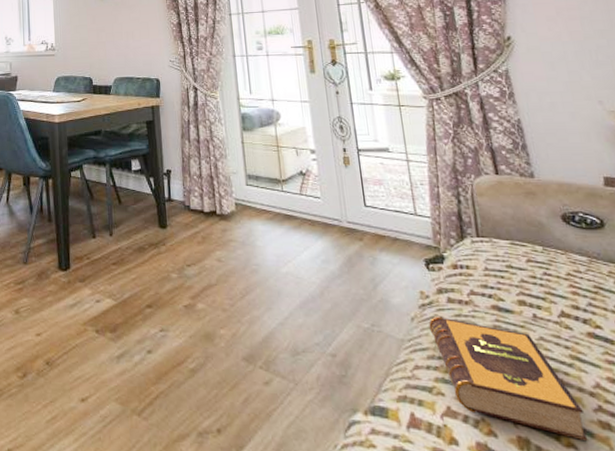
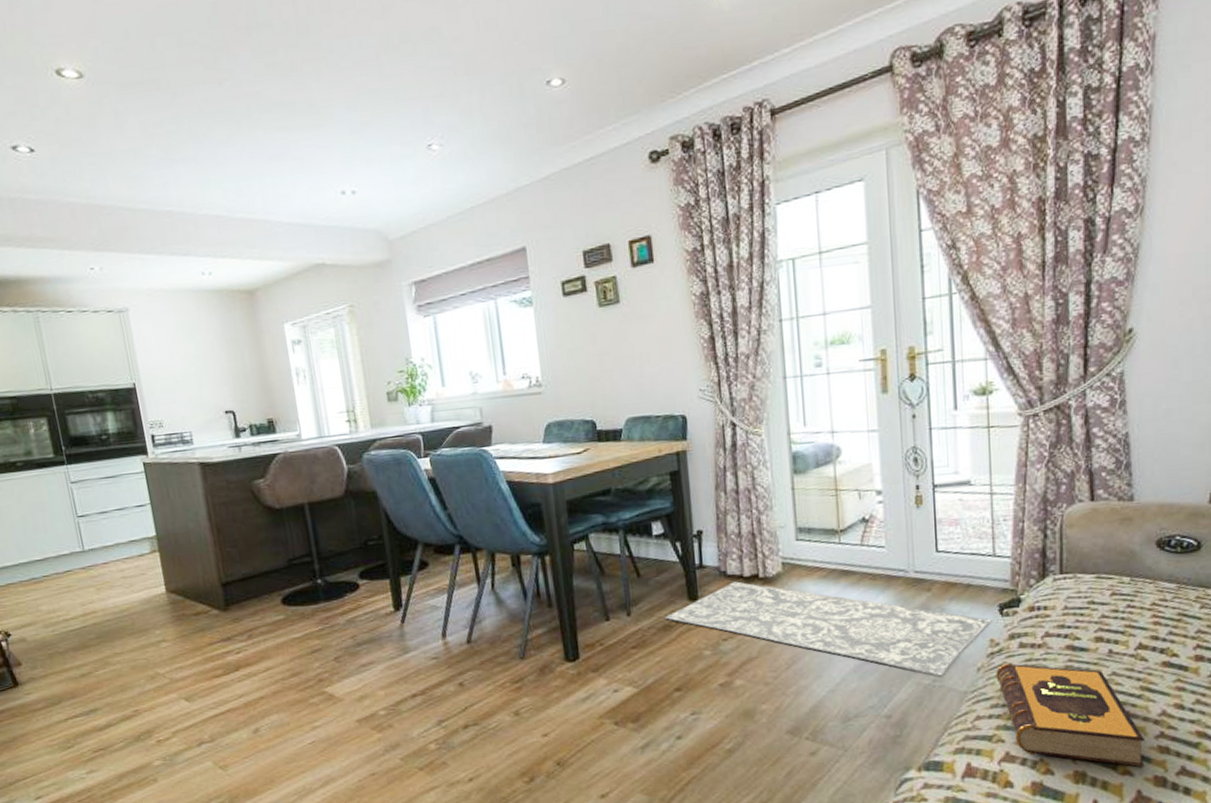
rug: none [140,215,420,323] -> present [665,581,992,678]

